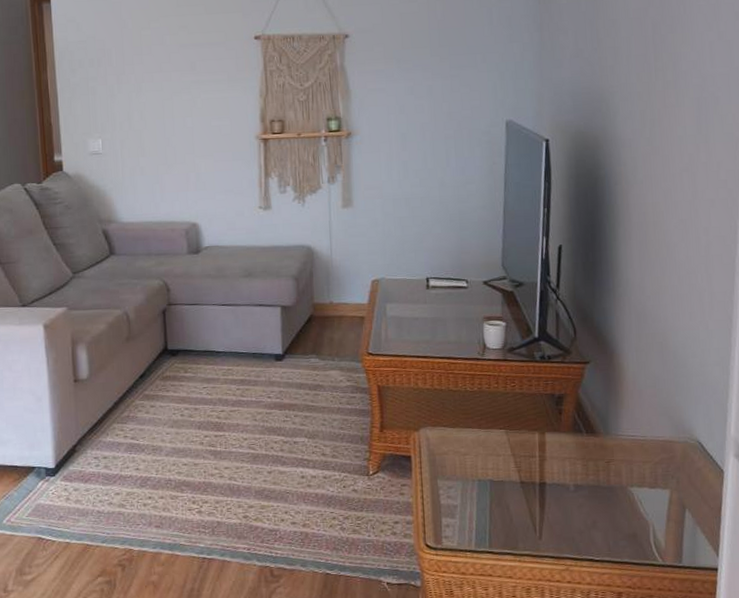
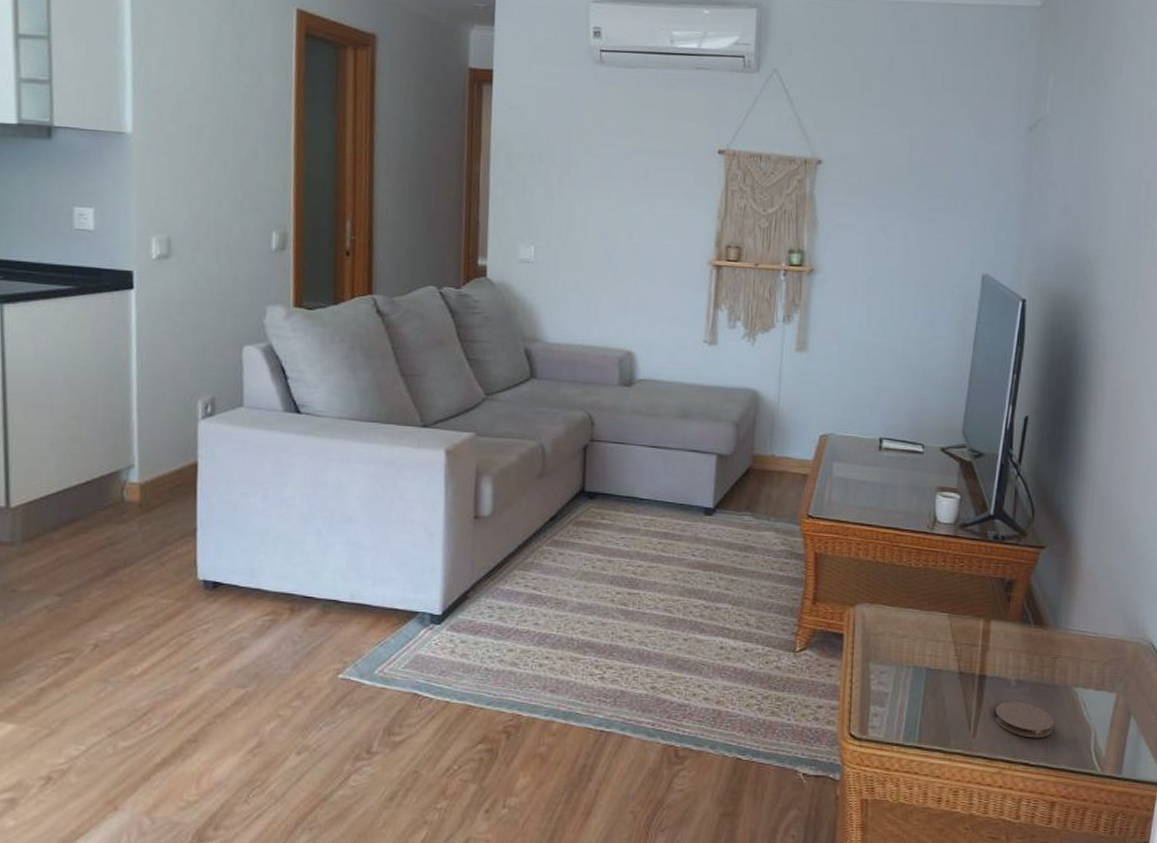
coaster: none [558,504,614,536] -> present [995,701,1054,738]

